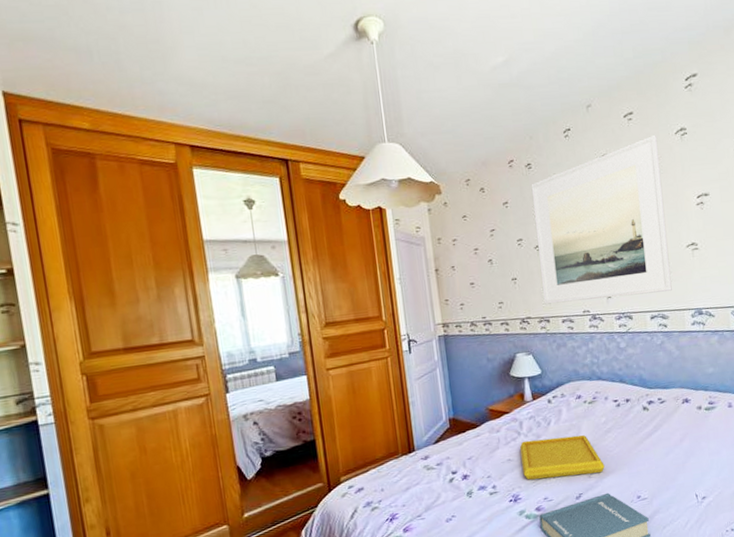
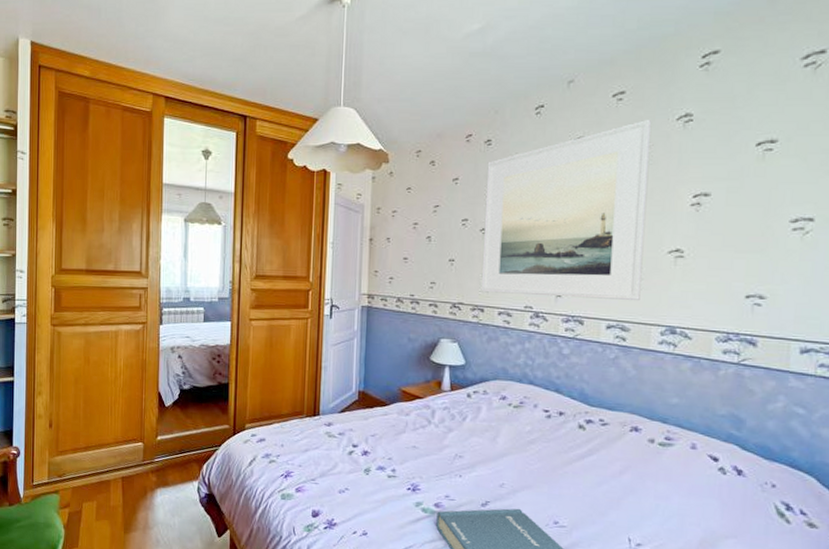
serving tray: present [520,434,605,480] -> none [427,431,521,485]

